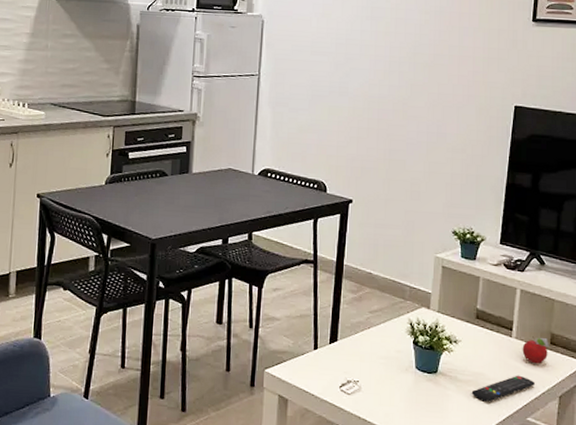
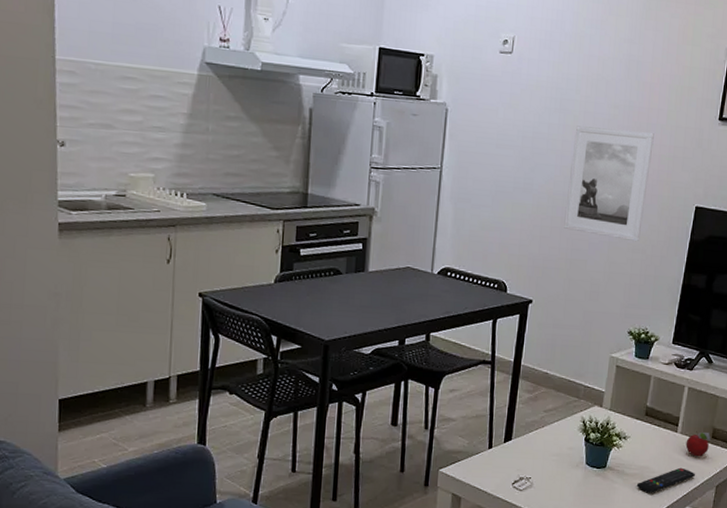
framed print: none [381,31,467,142] -> present [564,125,654,242]

